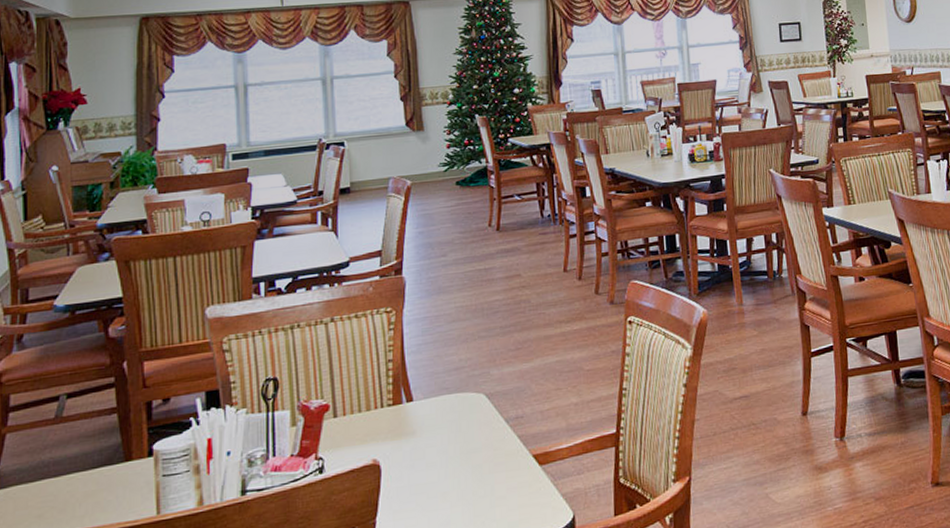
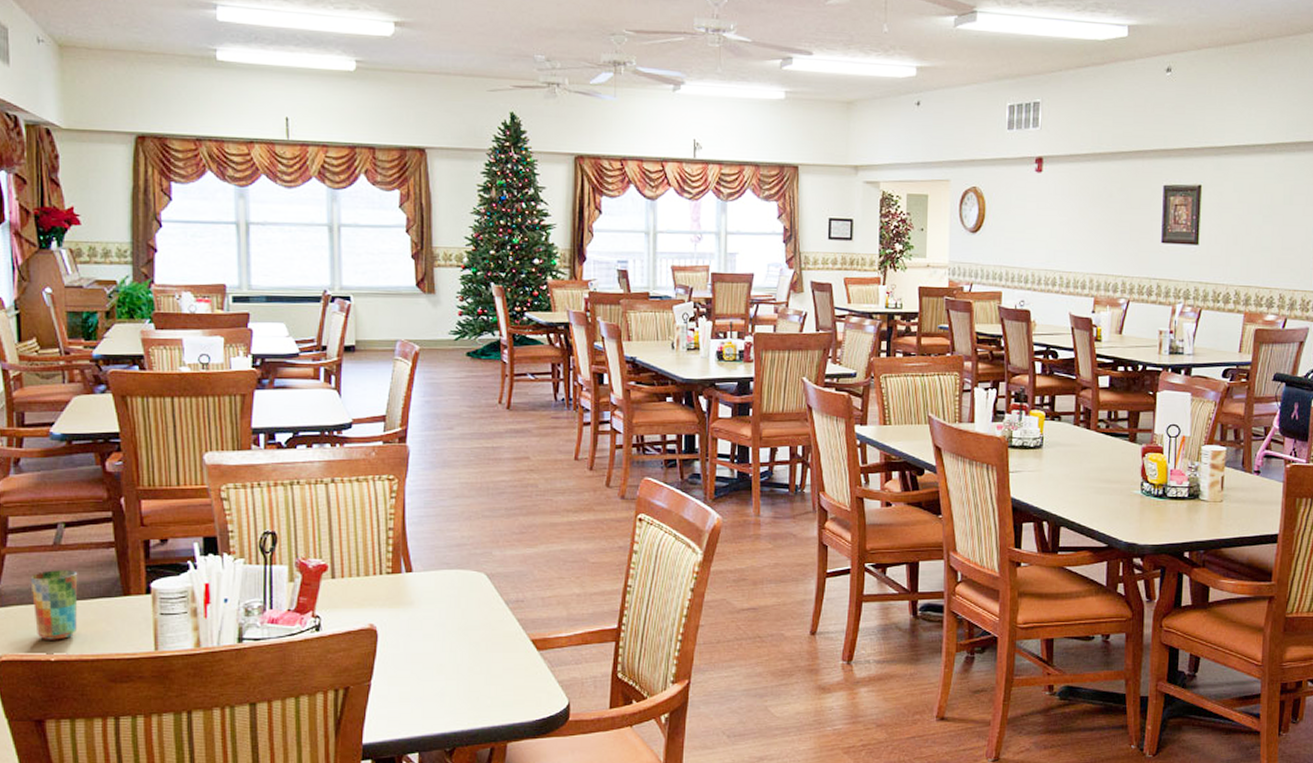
cup: none [31,441,78,519] -> present [30,570,77,640]

